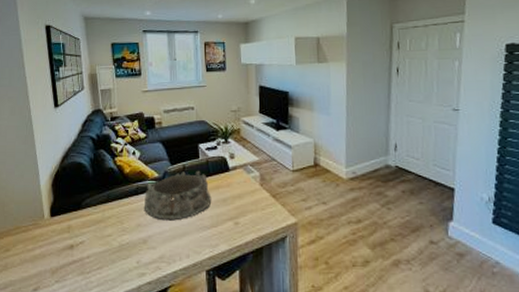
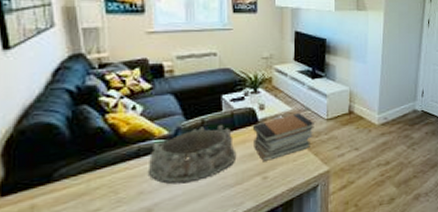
book stack: none [224,162,281,209] -> present [252,112,314,163]

